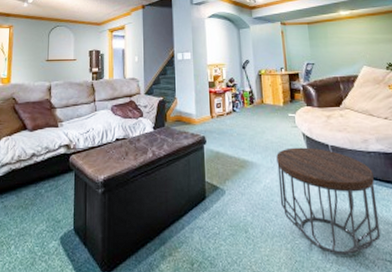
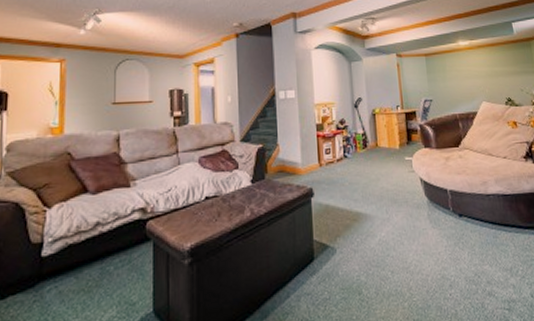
side table: present [276,147,381,255] -> none [392,193,500,308]

